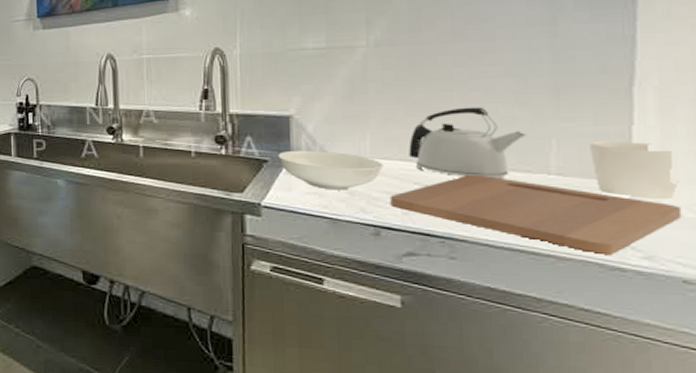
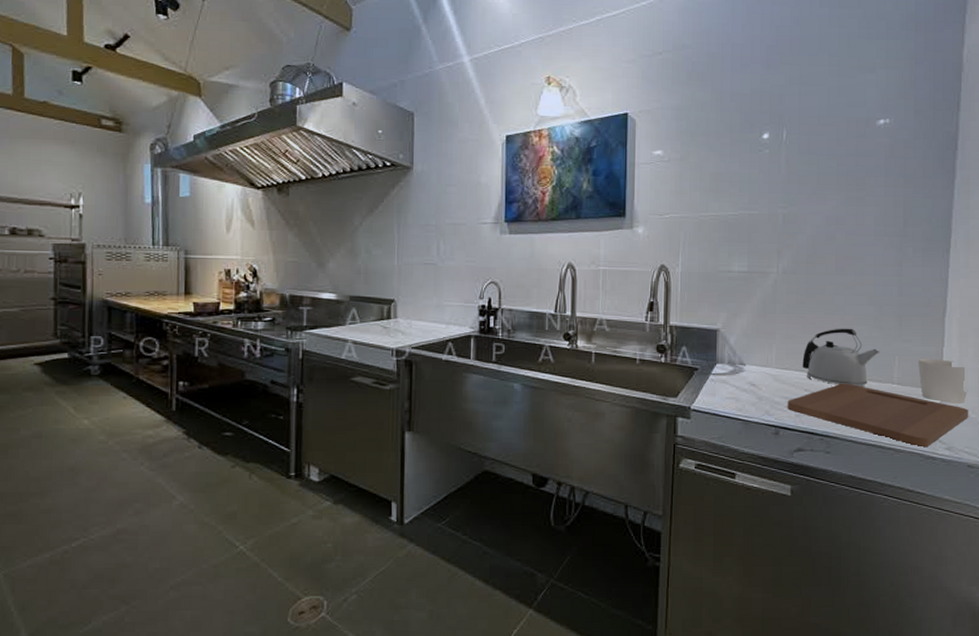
bowl: present [278,150,383,190] -> none [706,360,784,395]

